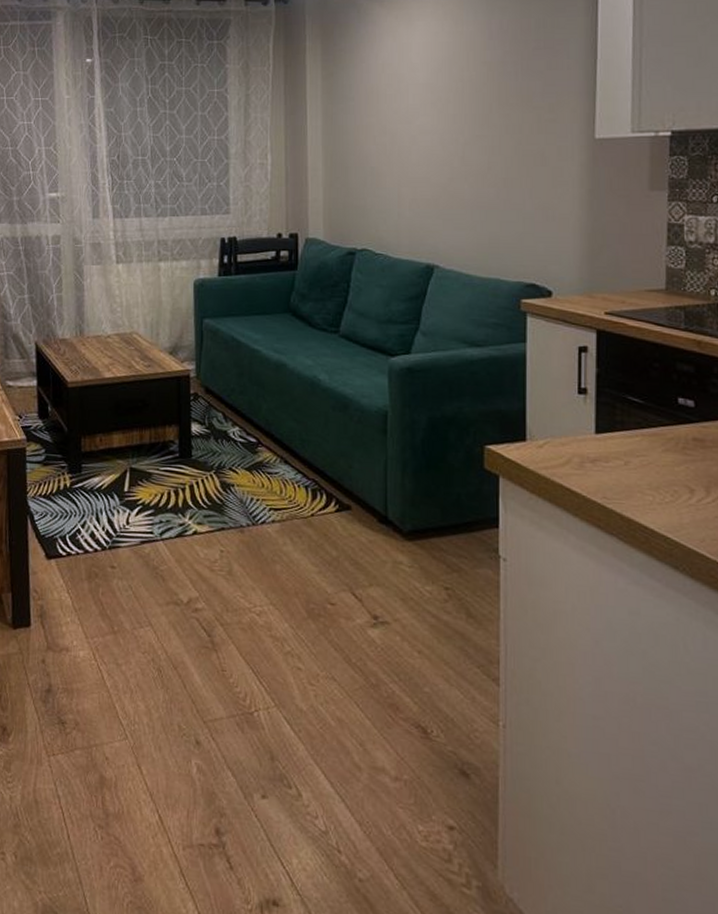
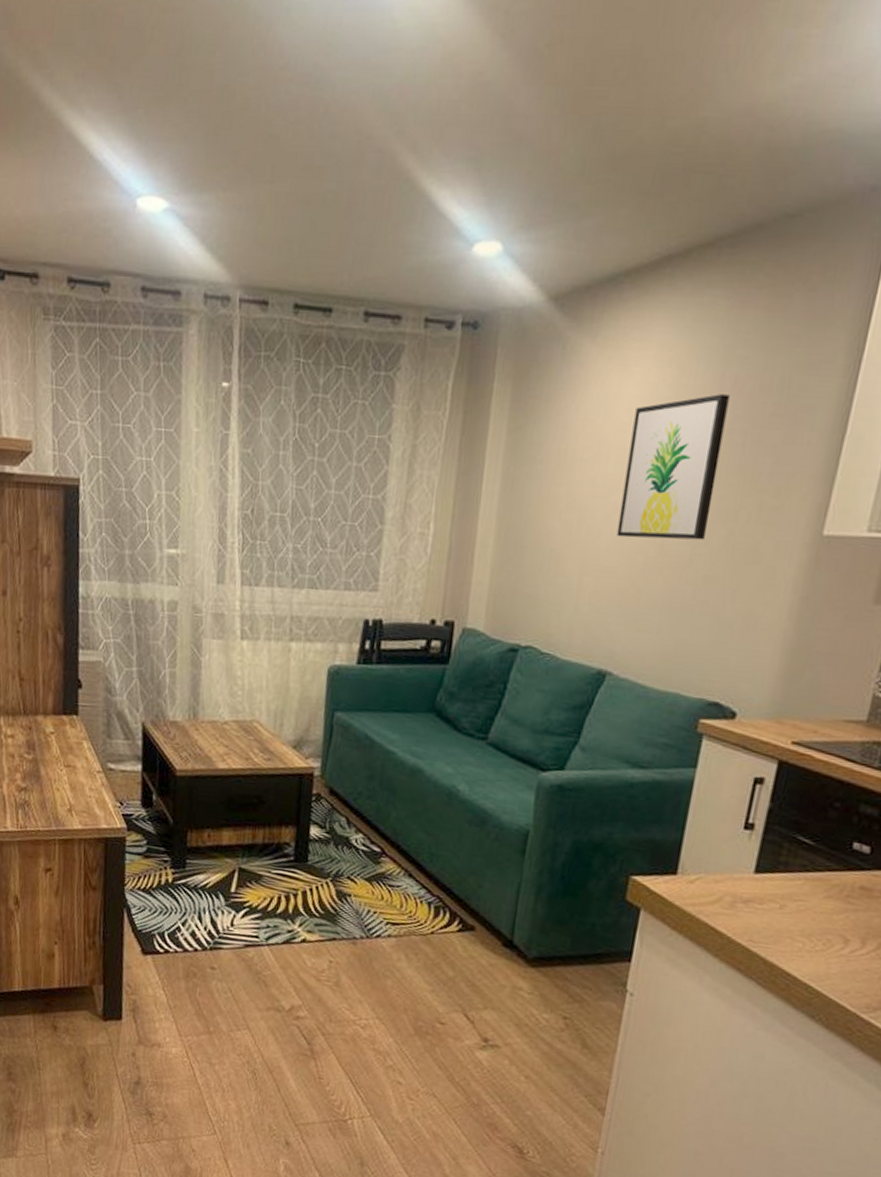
wall art: none [424,36,499,153] -> present [616,394,730,541]

